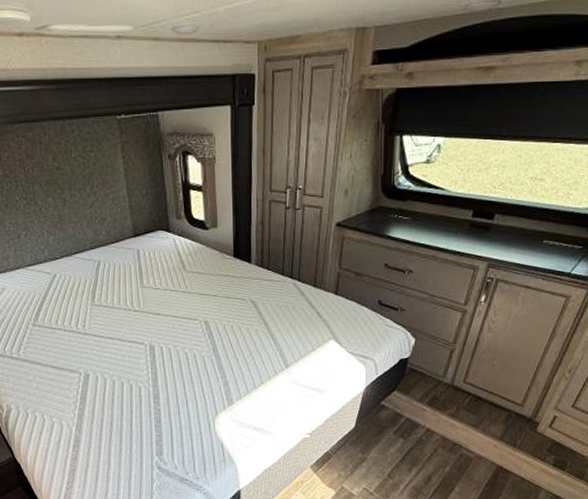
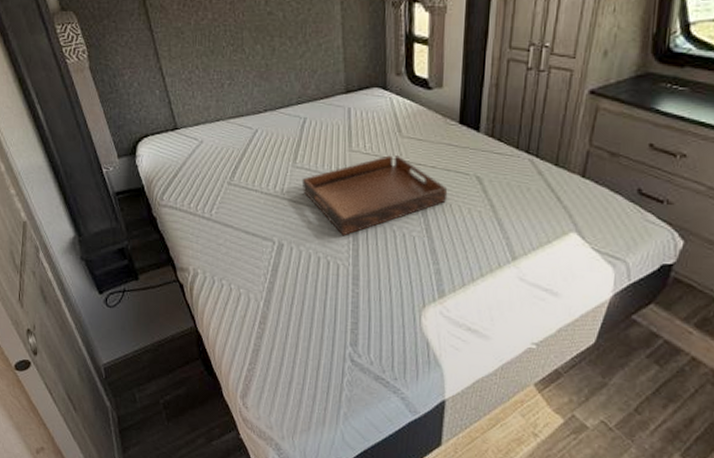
serving tray: none [101,288,229,362] -> present [302,155,448,236]

